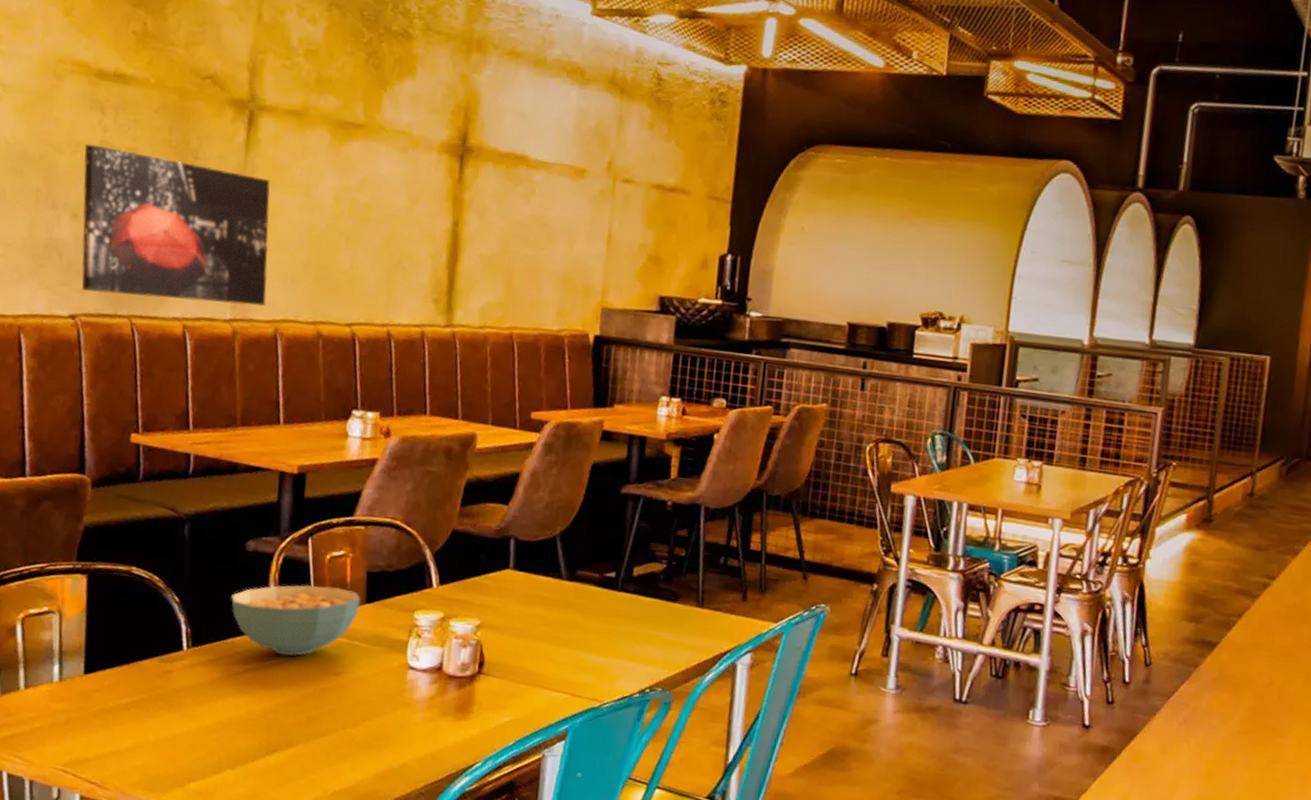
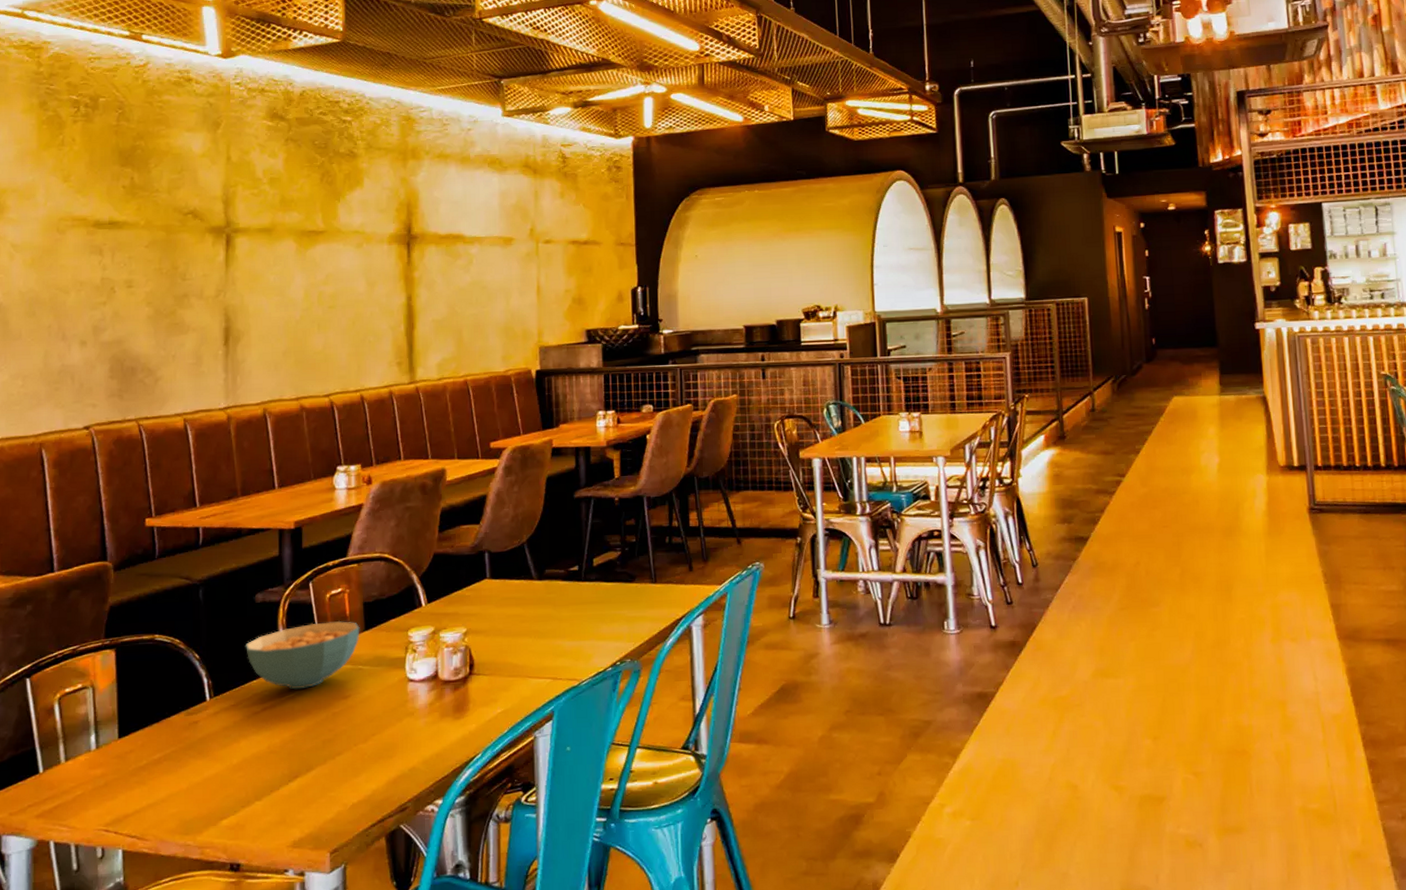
wall art: present [81,143,270,306] -> none [87,281,254,404]

